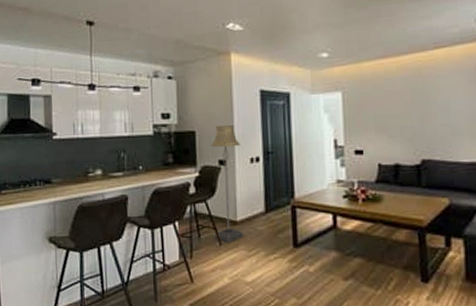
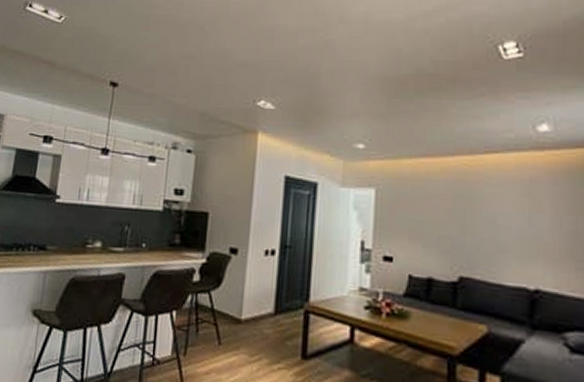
floor lamp: present [211,124,244,243] -> none [214,208,256,344]

